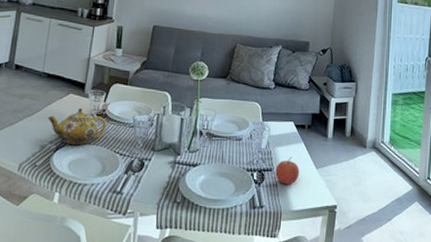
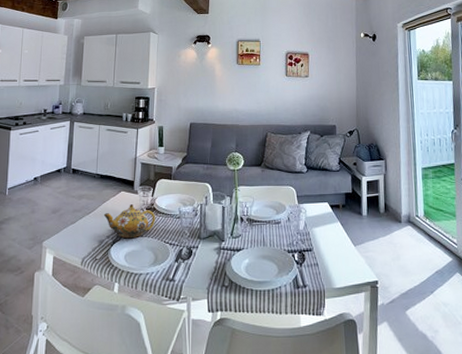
apple: present [275,156,299,185] -> none [315,235,338,263]

